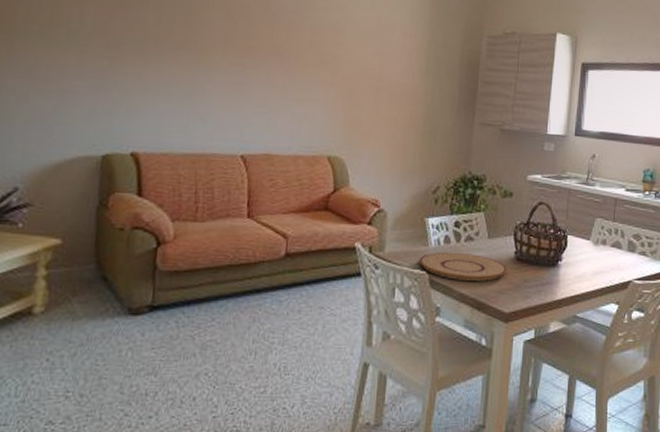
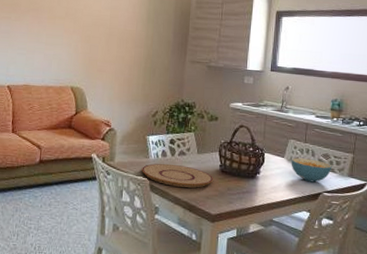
cereal bowl: none [597,240,644,269] -> present [291,158,332,183]

